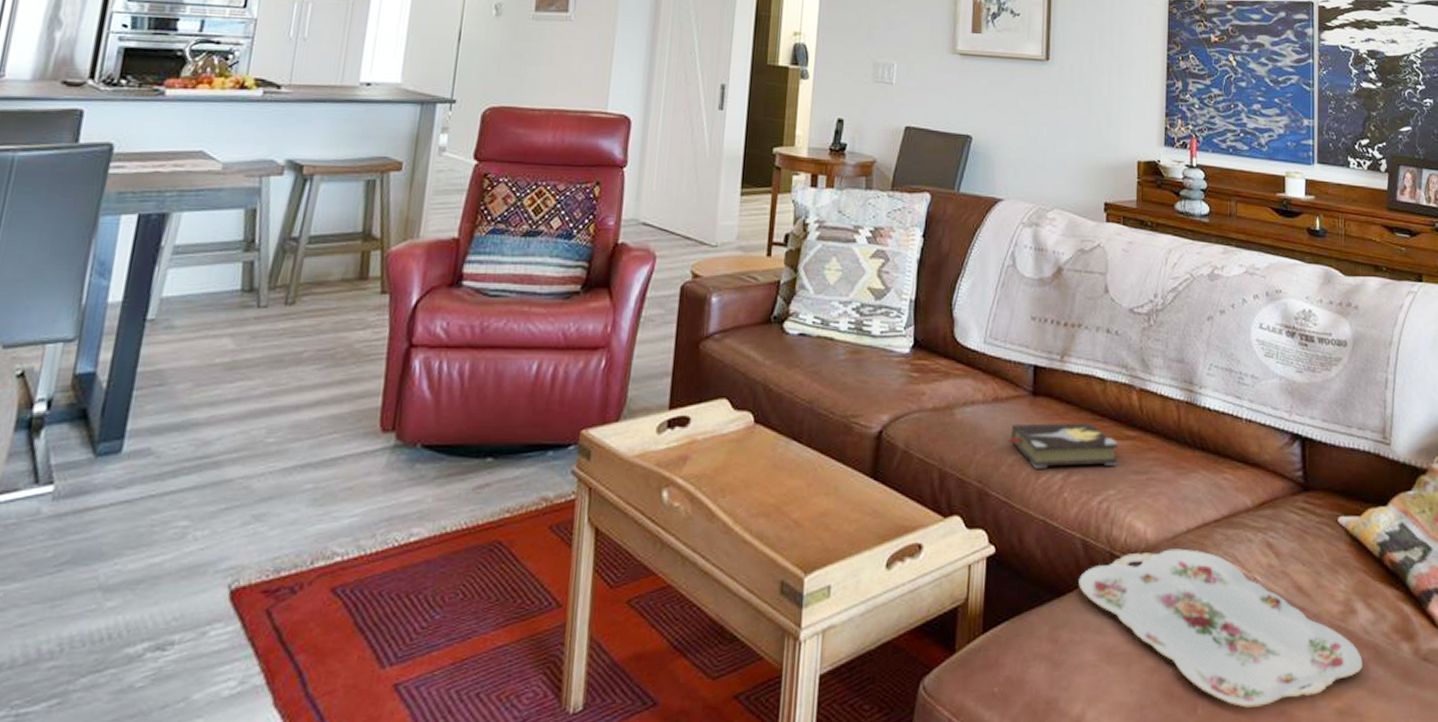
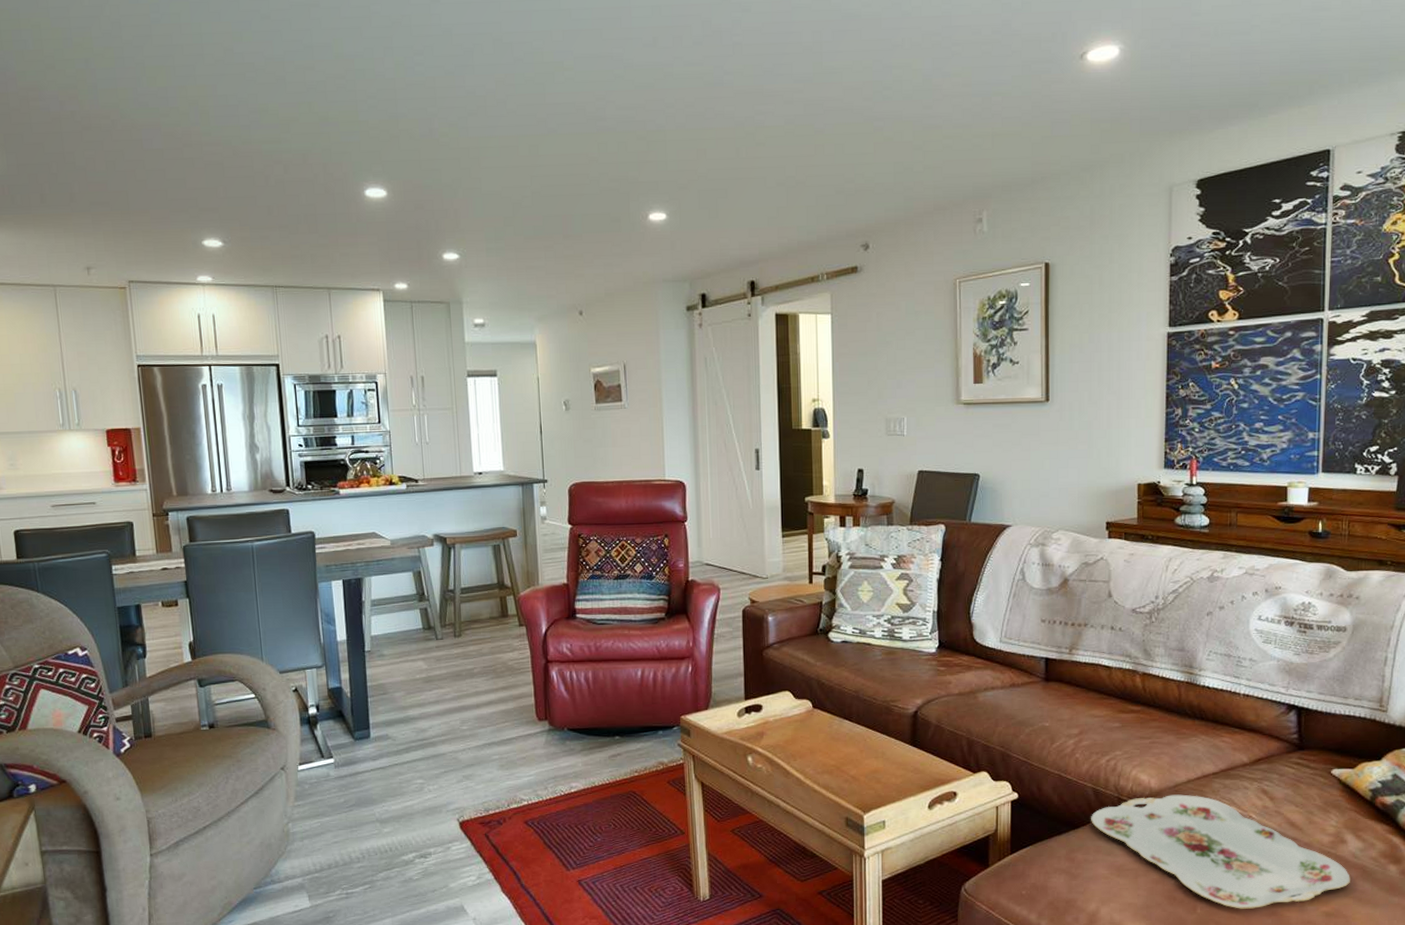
hardback book: present [1006,422,1118,469] -> none [1023,700,1124,737]

